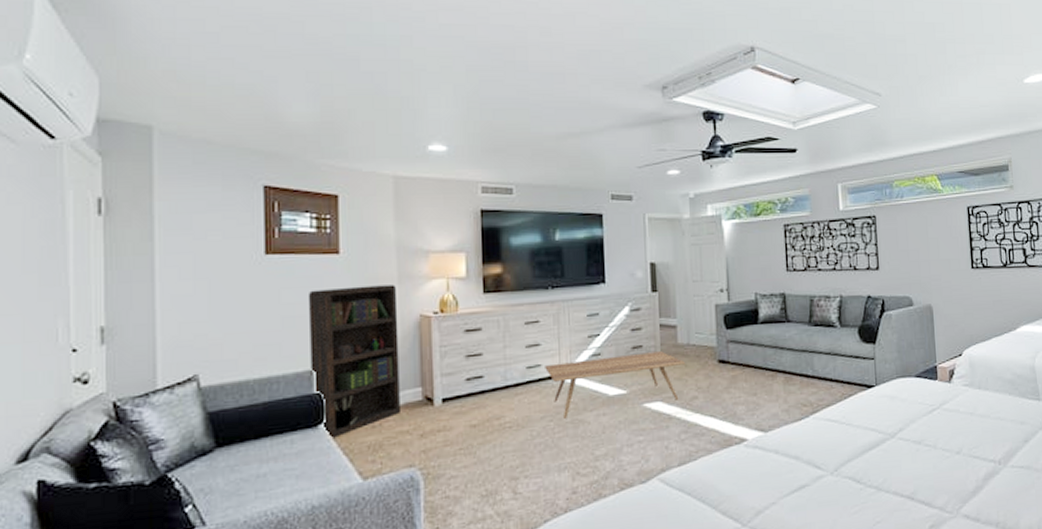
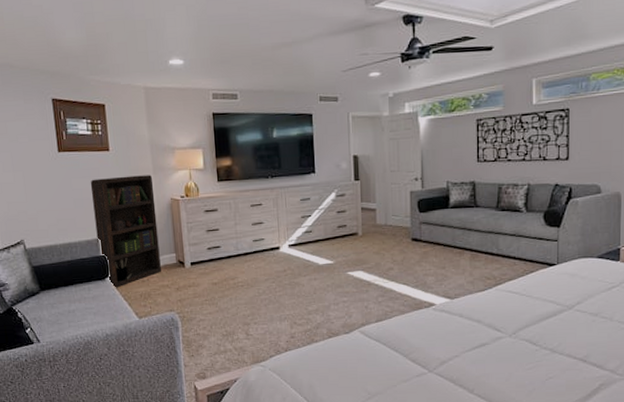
coffee table: present [545,351,685,419] -> none [267,230,383,281]

